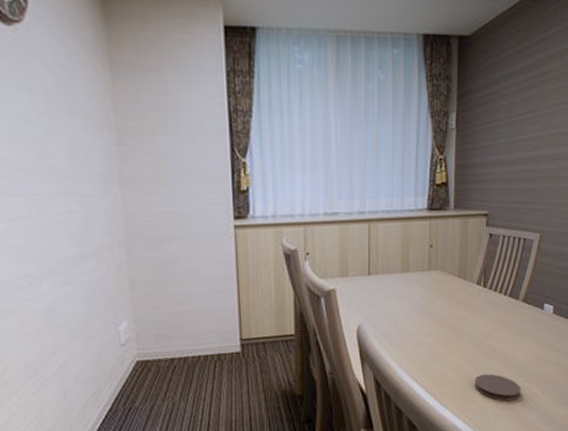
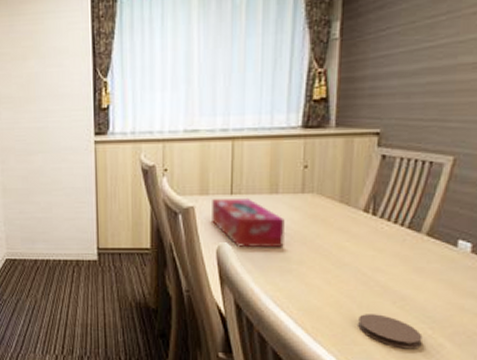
tissue box: none [352,277,416,326] -> present [212,197,286,248]

